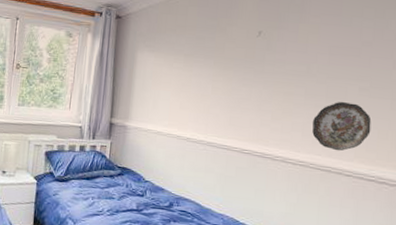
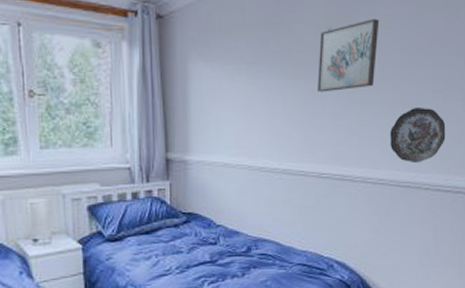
wall art: none [245,25,308,82] -> present [318,18,380,92]

